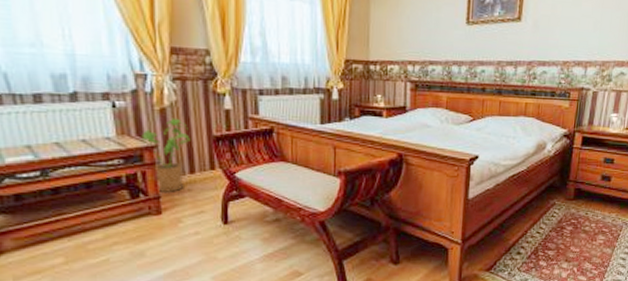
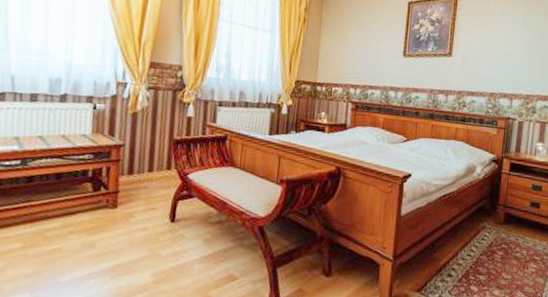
house plant: present [141,118,190,192] -> none [112,121,154,188]

